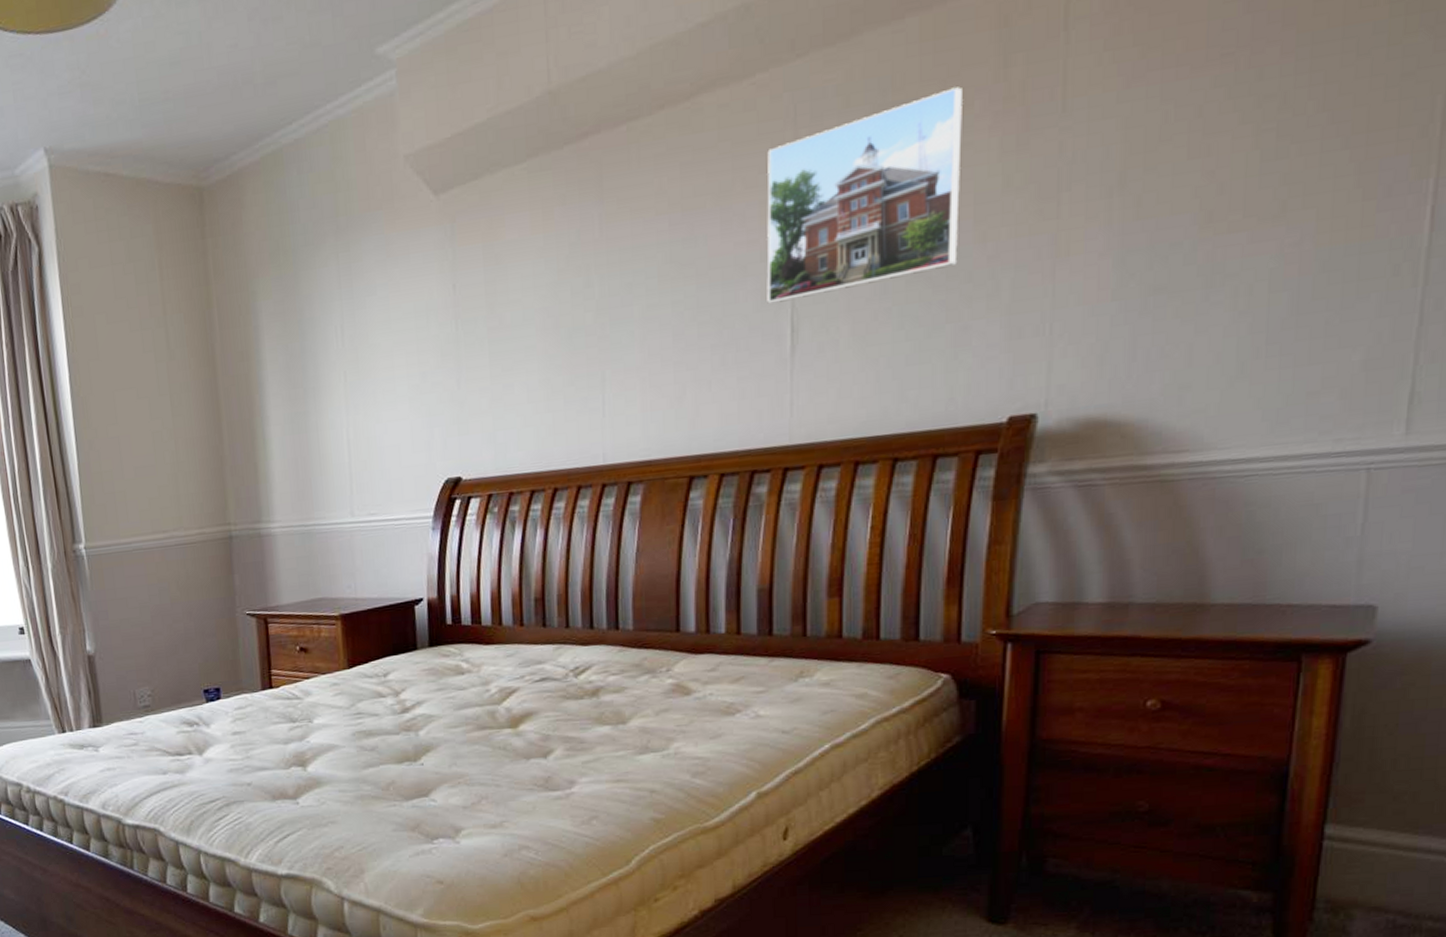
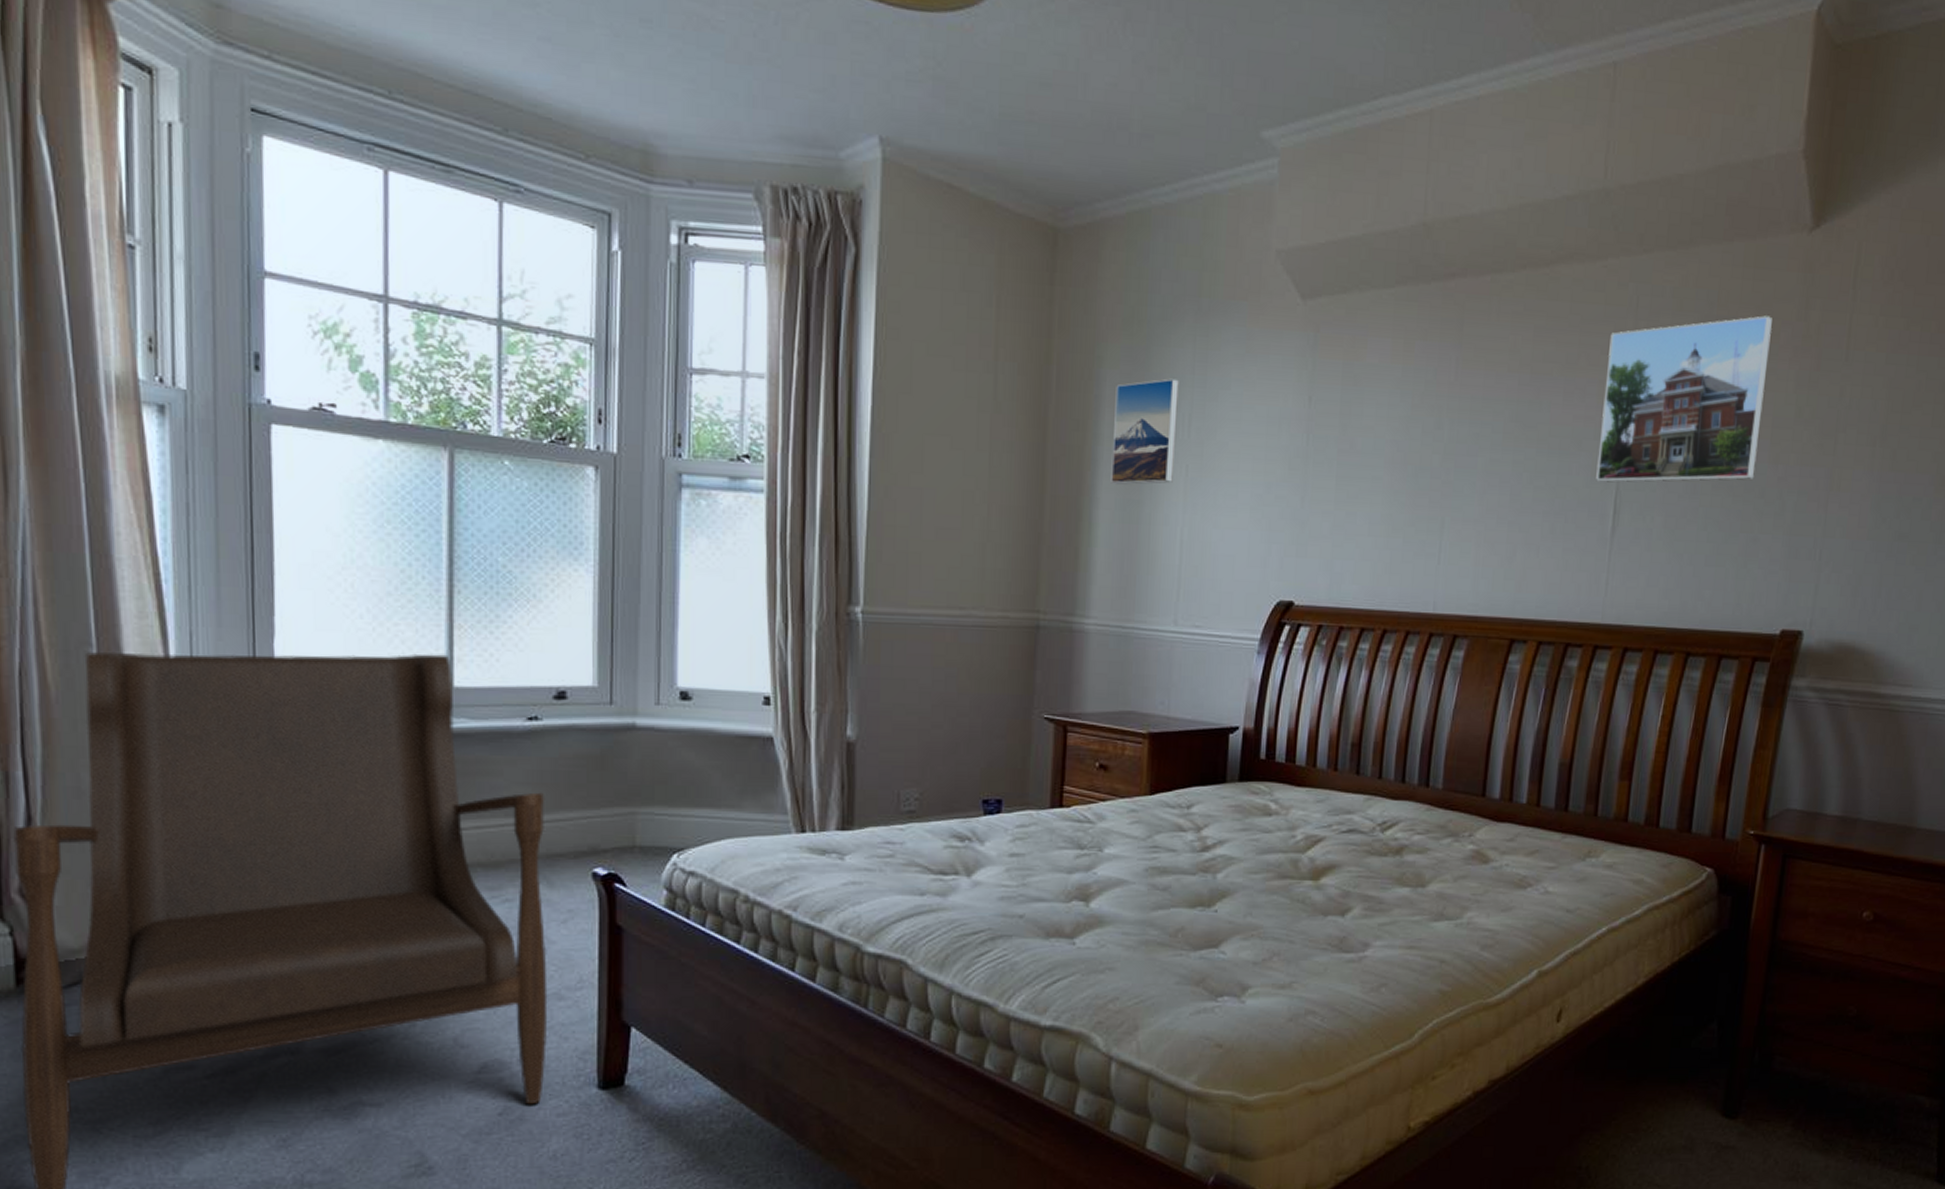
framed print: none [271,296,334,402] -> present [1111,378,1179,485]

